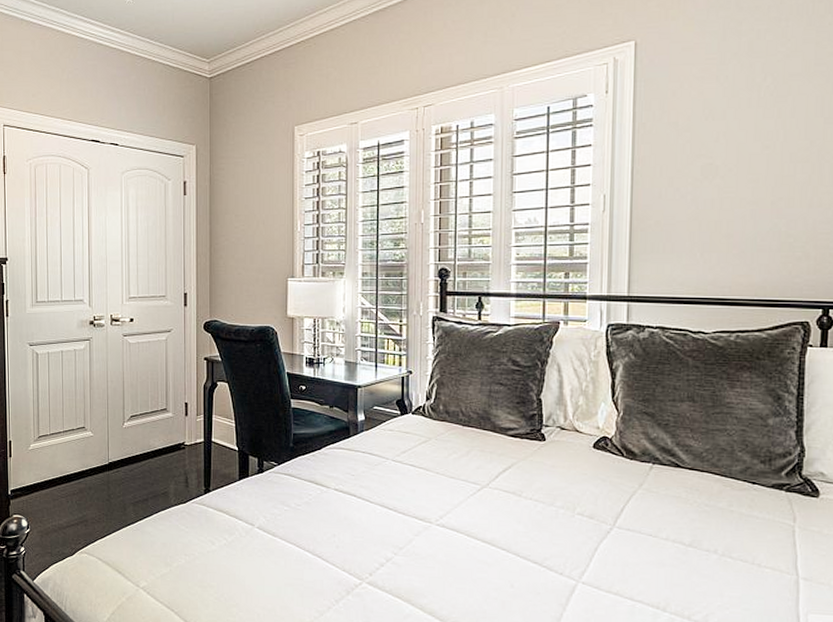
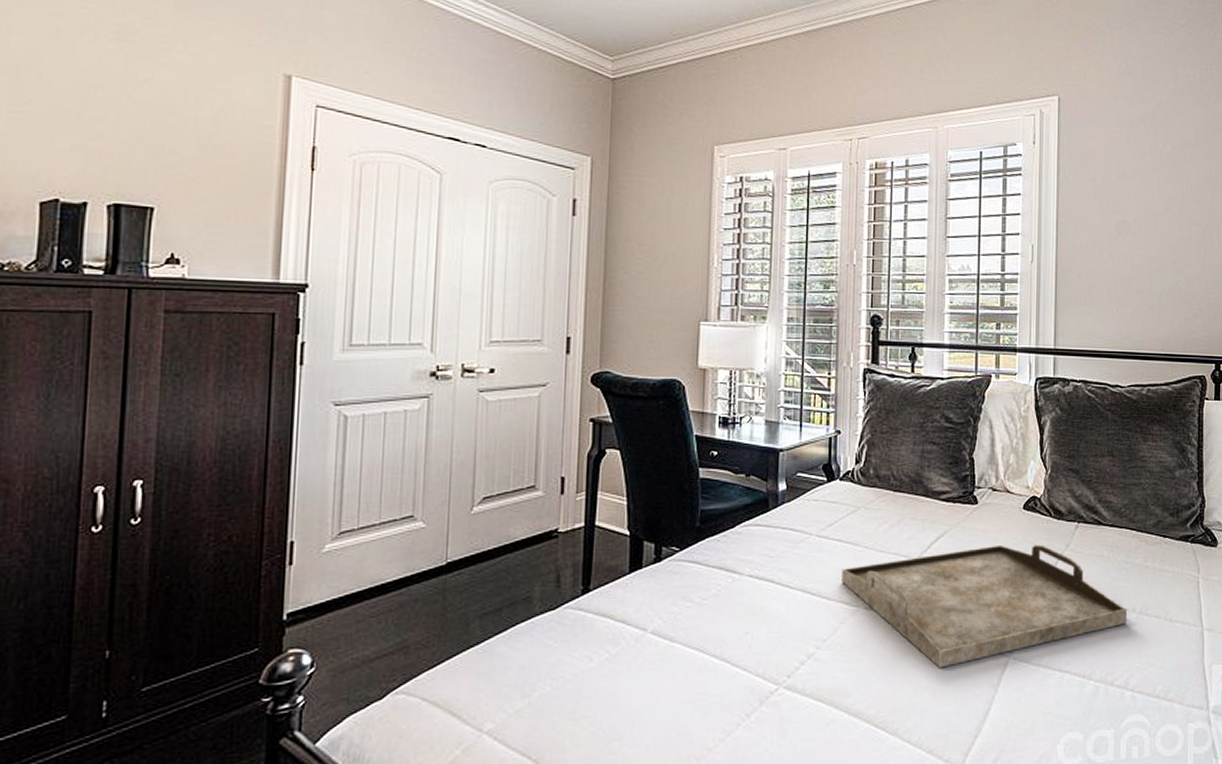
serving tray: none [415,479,707,583] -> present [842,544,1127,668]

